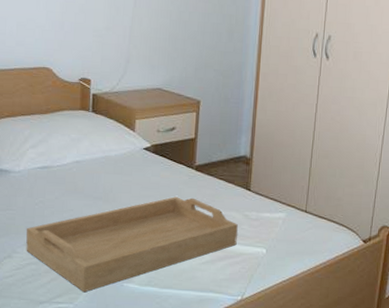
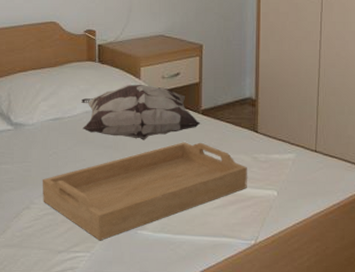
decorative pillow: none [72,136,194,193] -> present [81,85,201,140]

